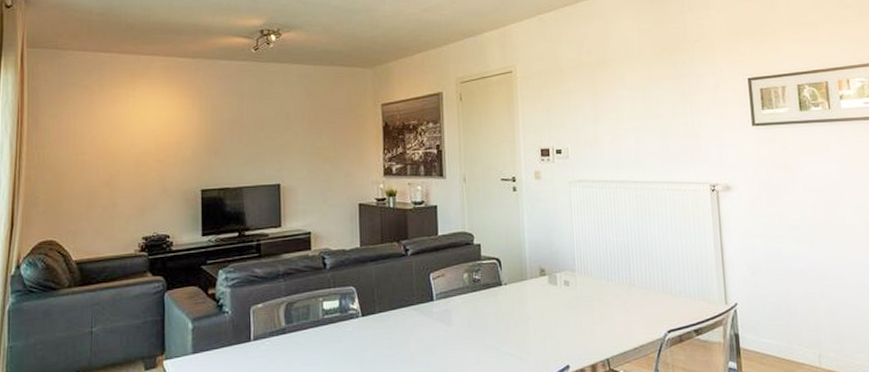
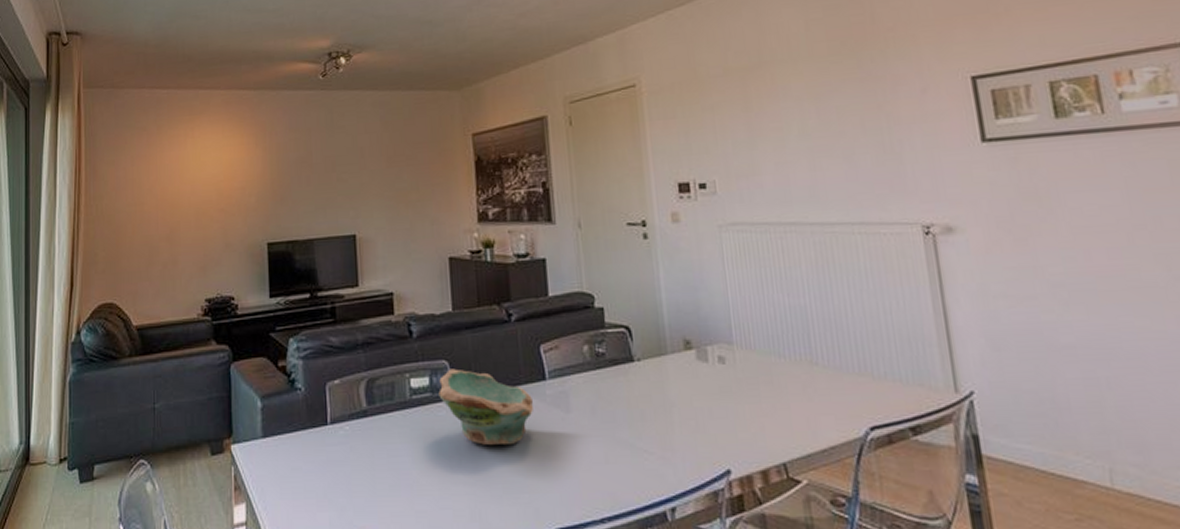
bowl: none [346,293,423,354] -> present [439,369,533,446]

